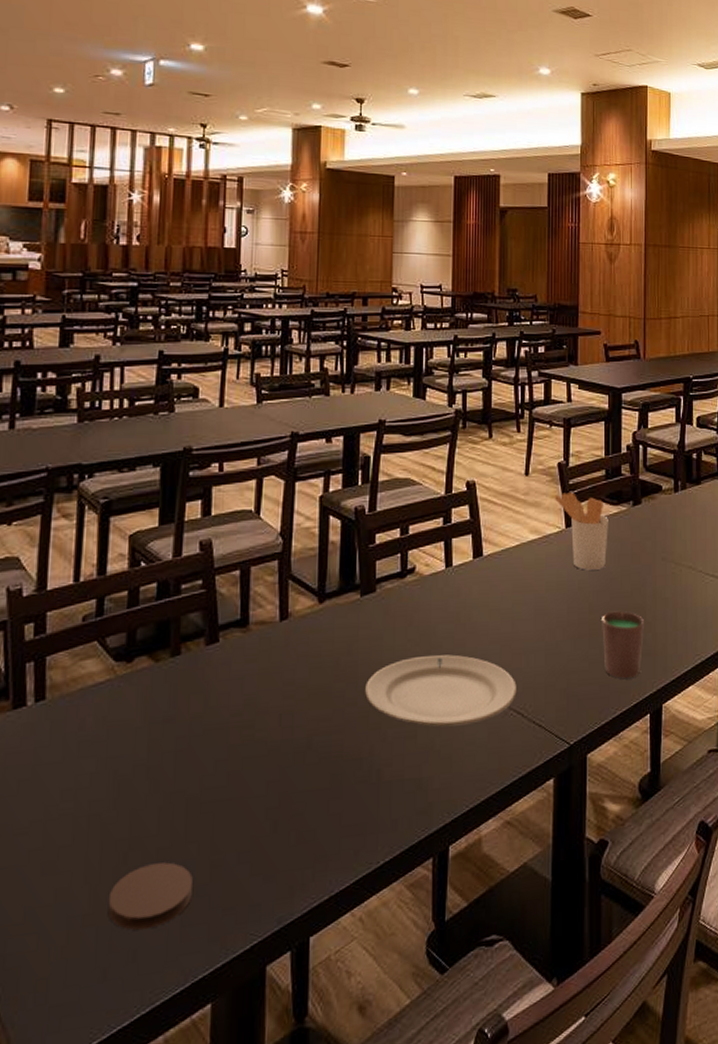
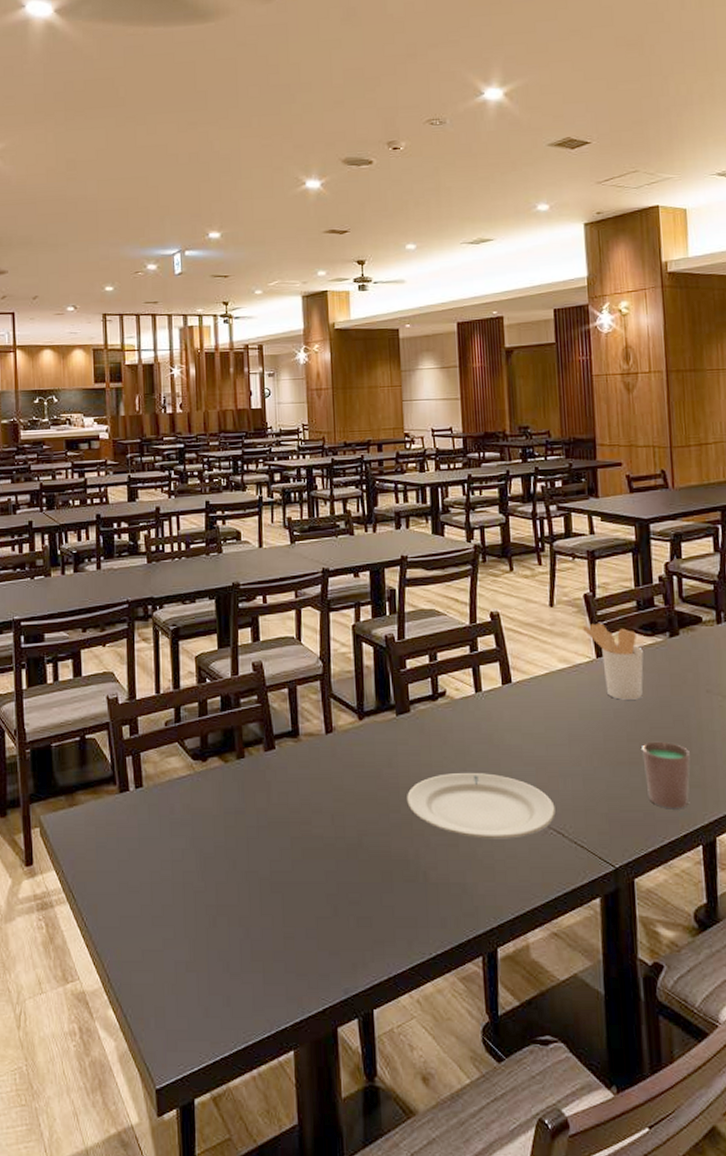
coaster: present [107,862,193,930] -> none [204,929,270,982]

